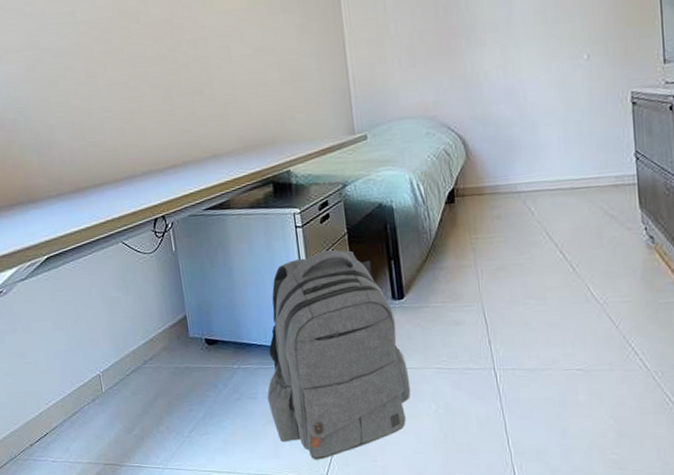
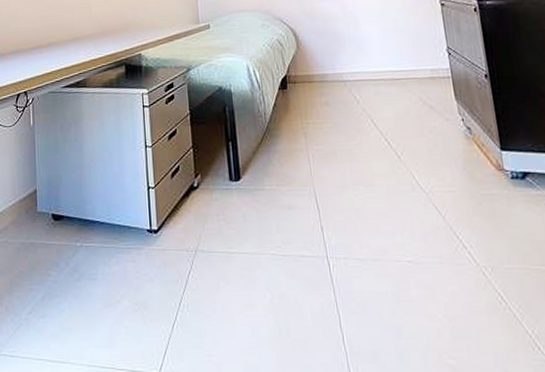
backpack: present [267,250,411,460] -> none [106,130,246,352]

